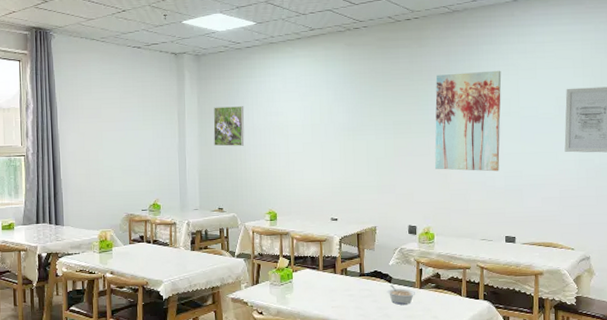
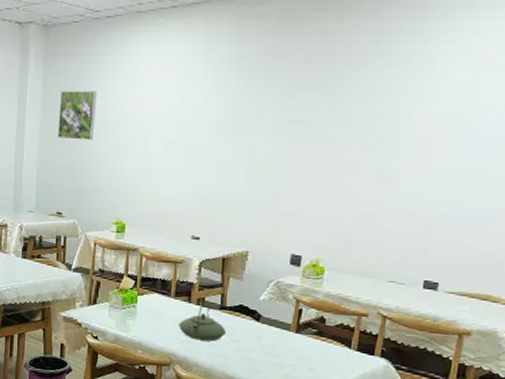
teapot: none [327,270,366,305] -> present [178,300,226,342]
legume: present [386,285,415,305] -> none [252,324,289,350]
wall art: present [434,70,502,172] -> none [337,57,455,195]

